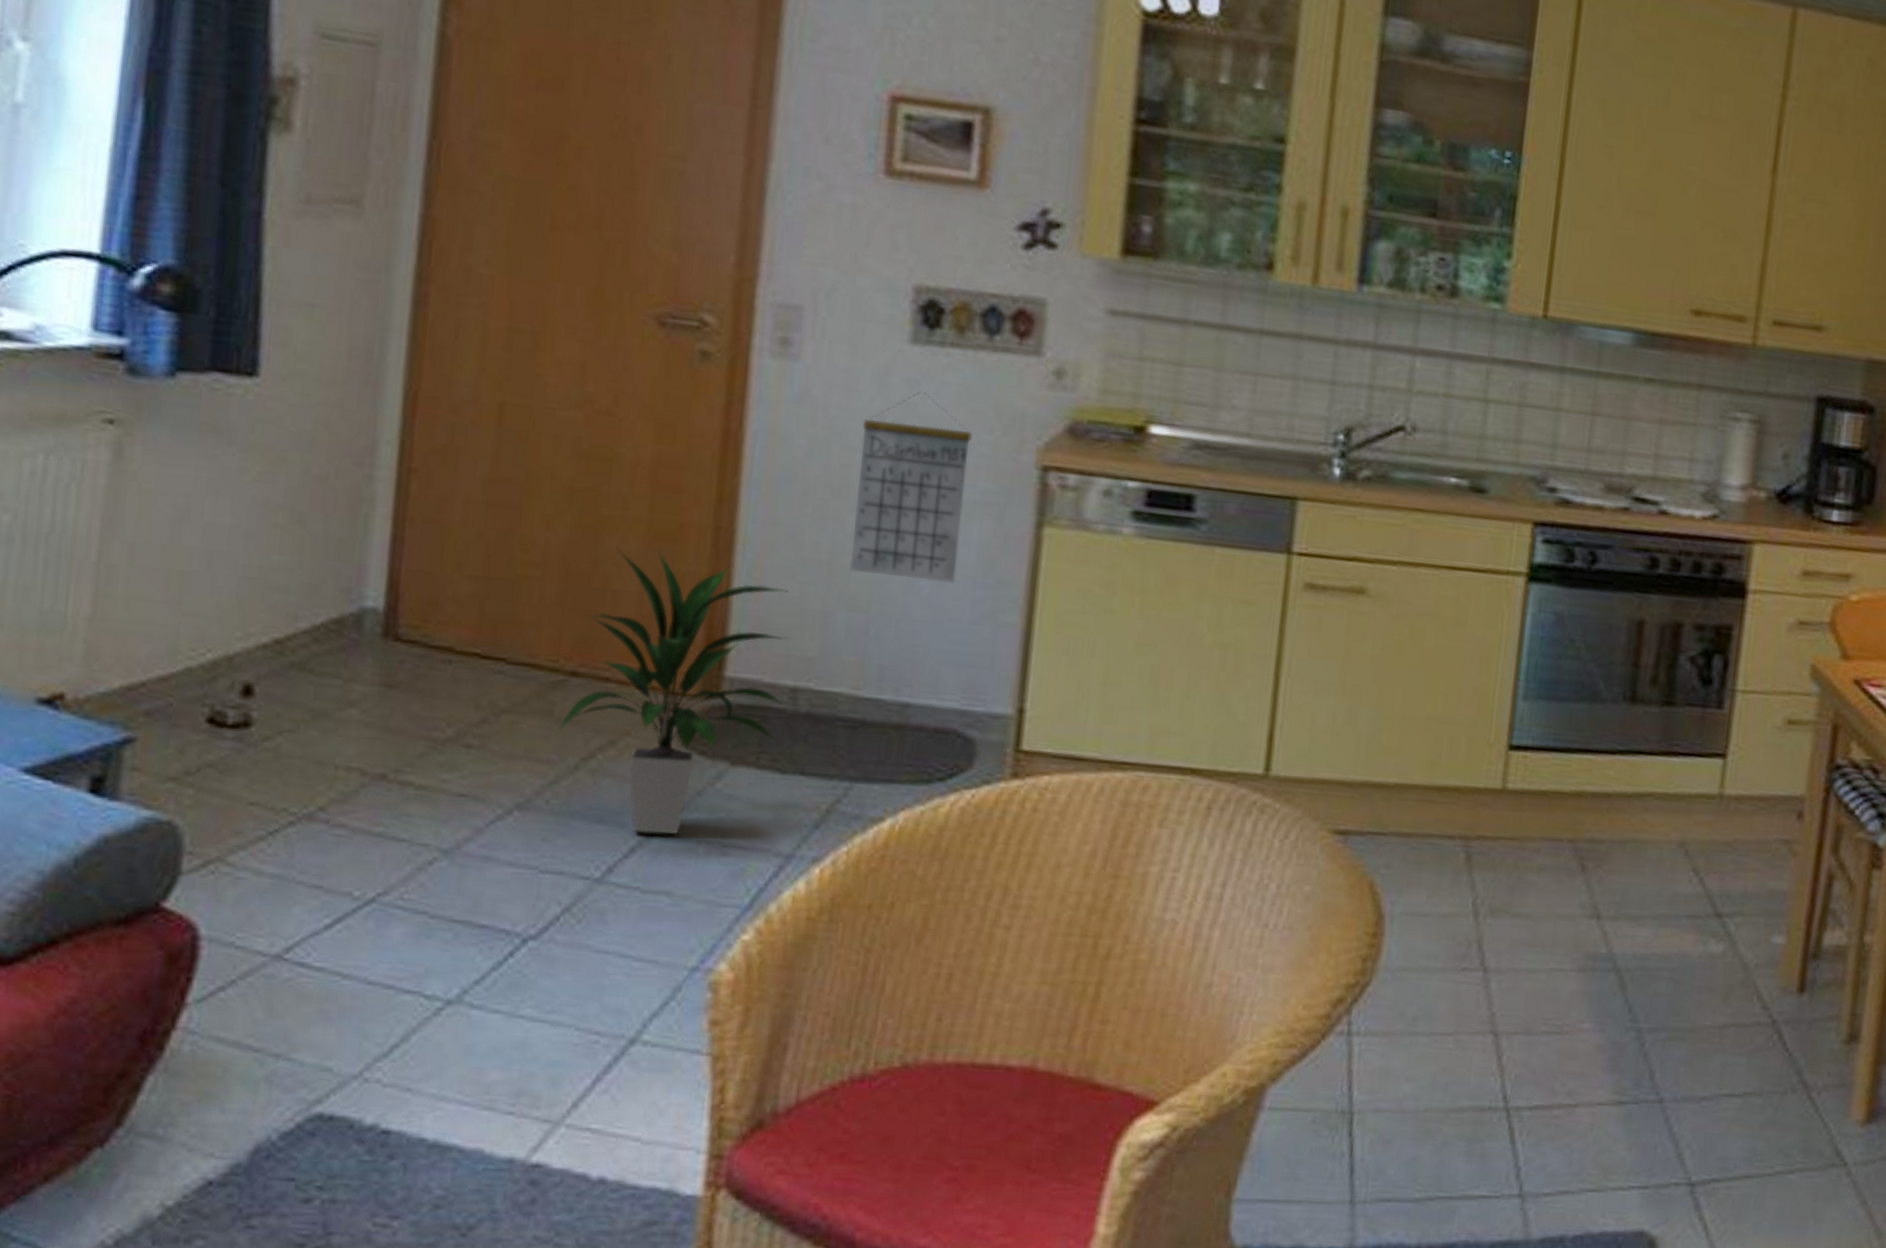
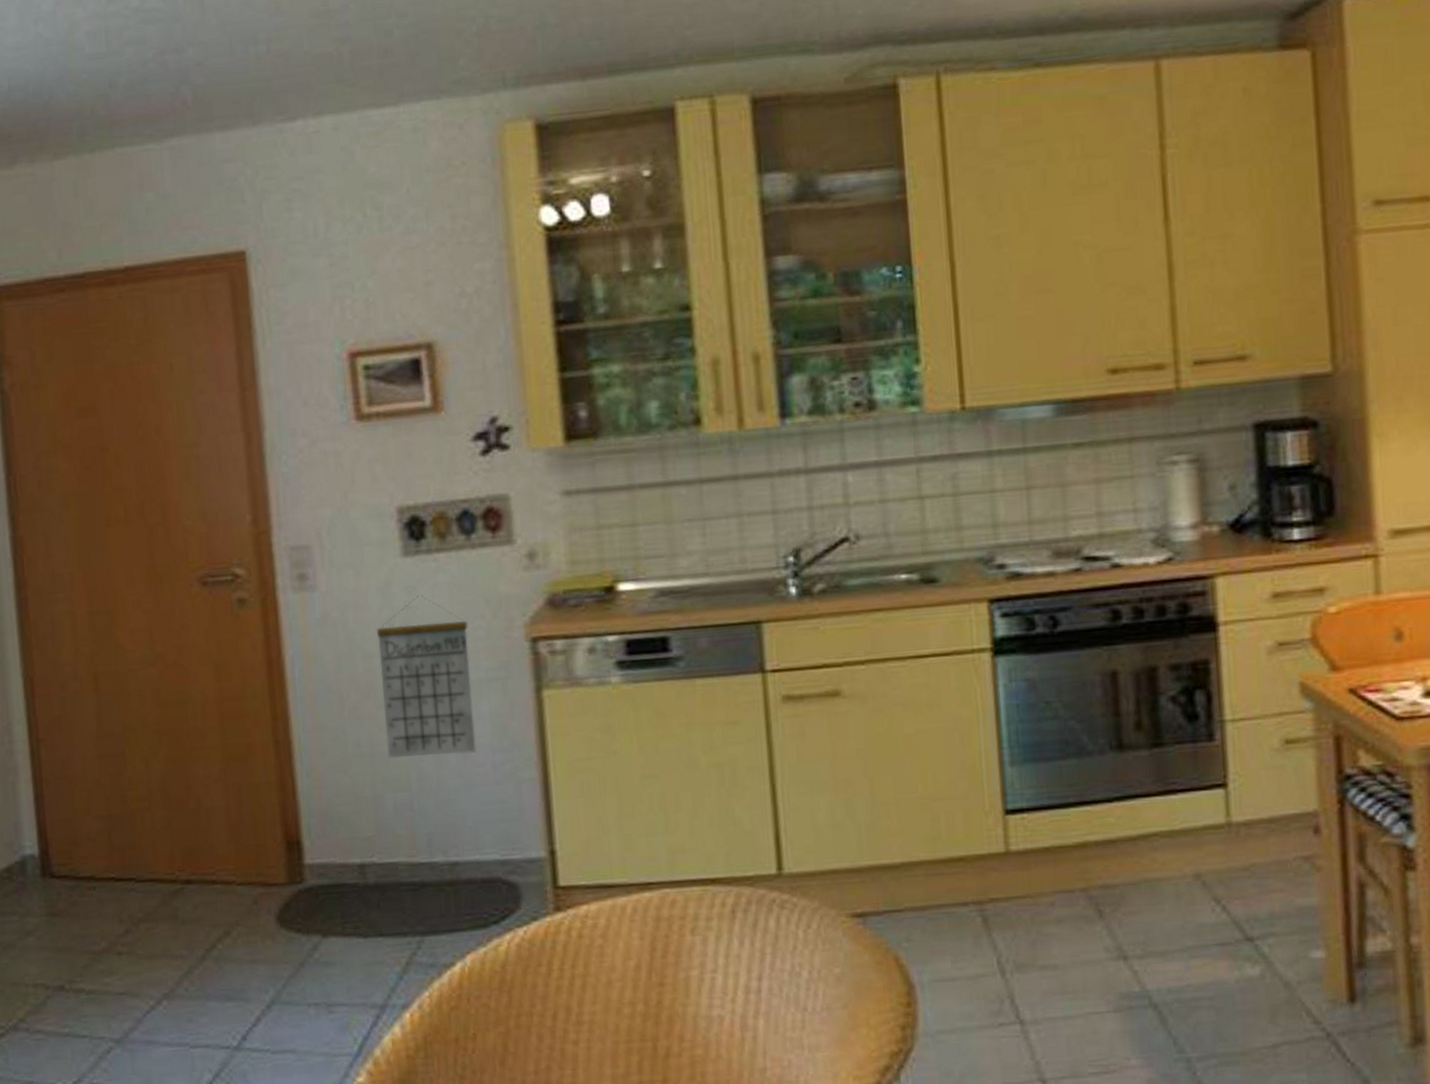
indoor plant: present [554,546,788,835] -> none [182,768,357,1004]

